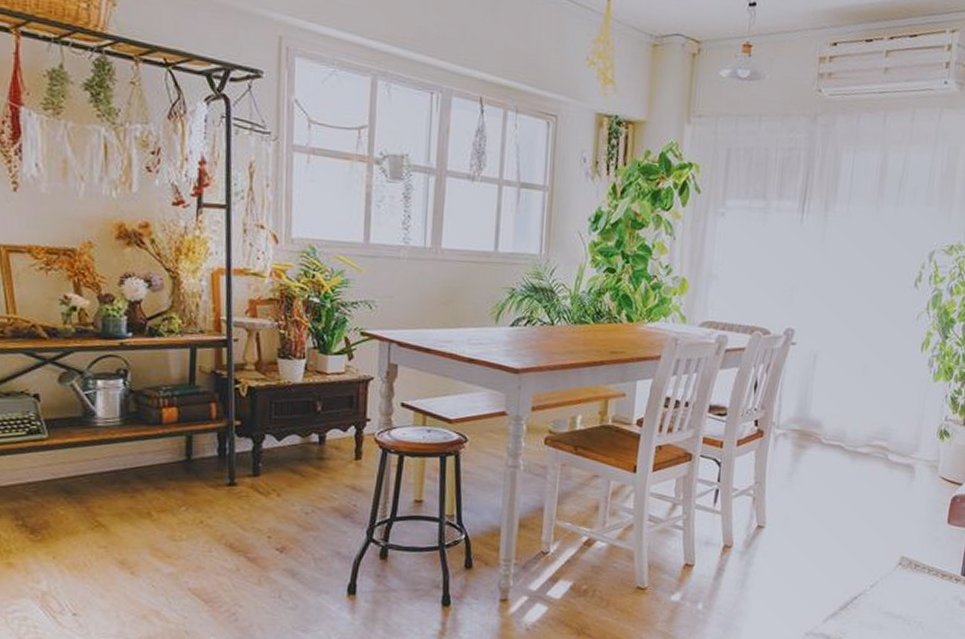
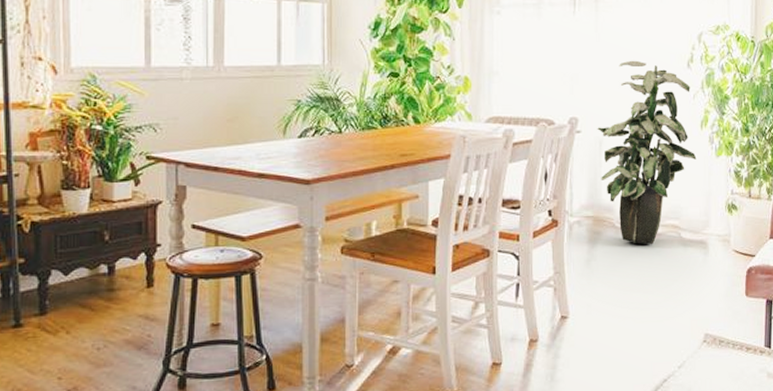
indoor plant: none [812,274,915,464] -> present [597,60,697,245]

